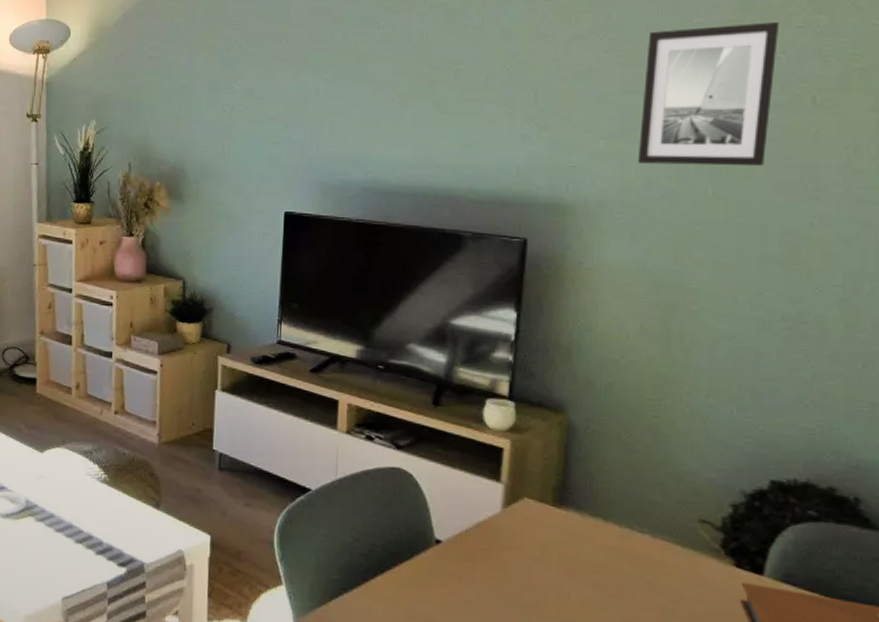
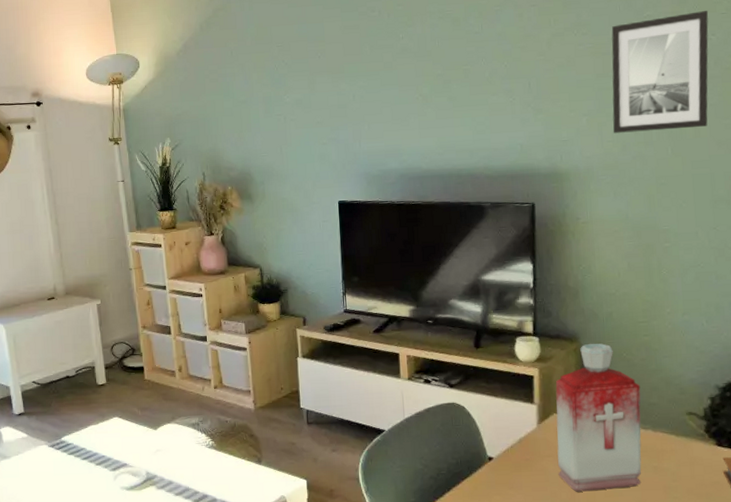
bottle: none [522,417,641,603] -> present [555,343,642,492]

